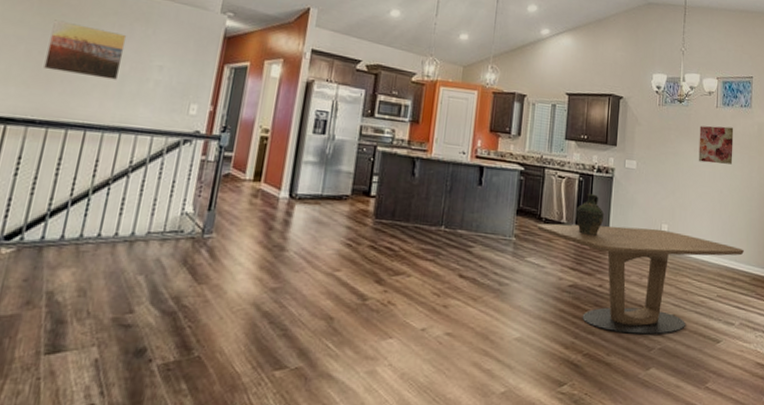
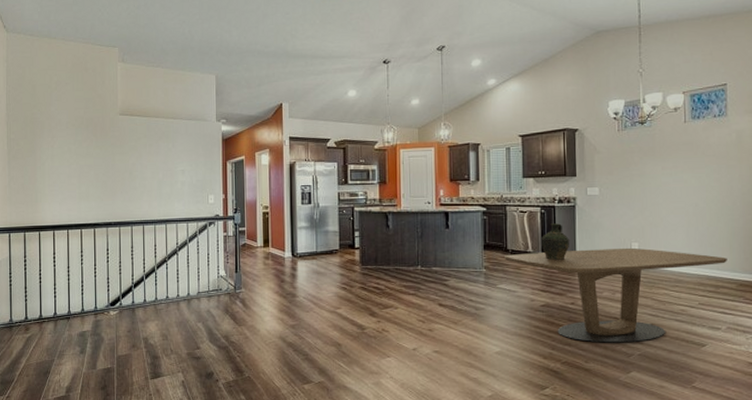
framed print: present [43,19,127,80] -> none [108,149,157,186]
wall art: present [698,125,734,164] -> none [666,139,708,179]

